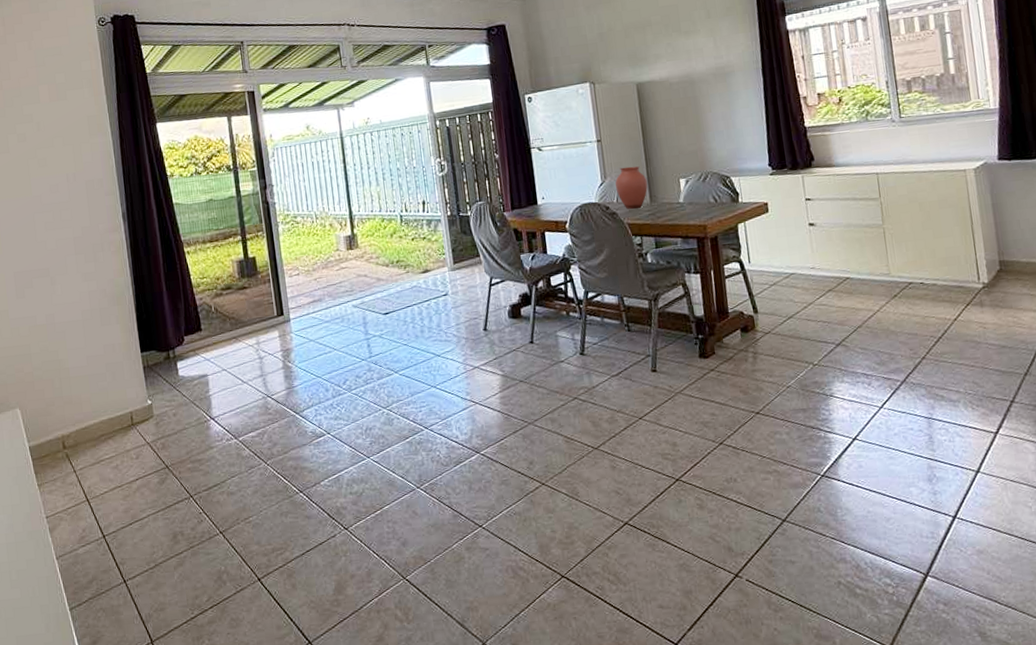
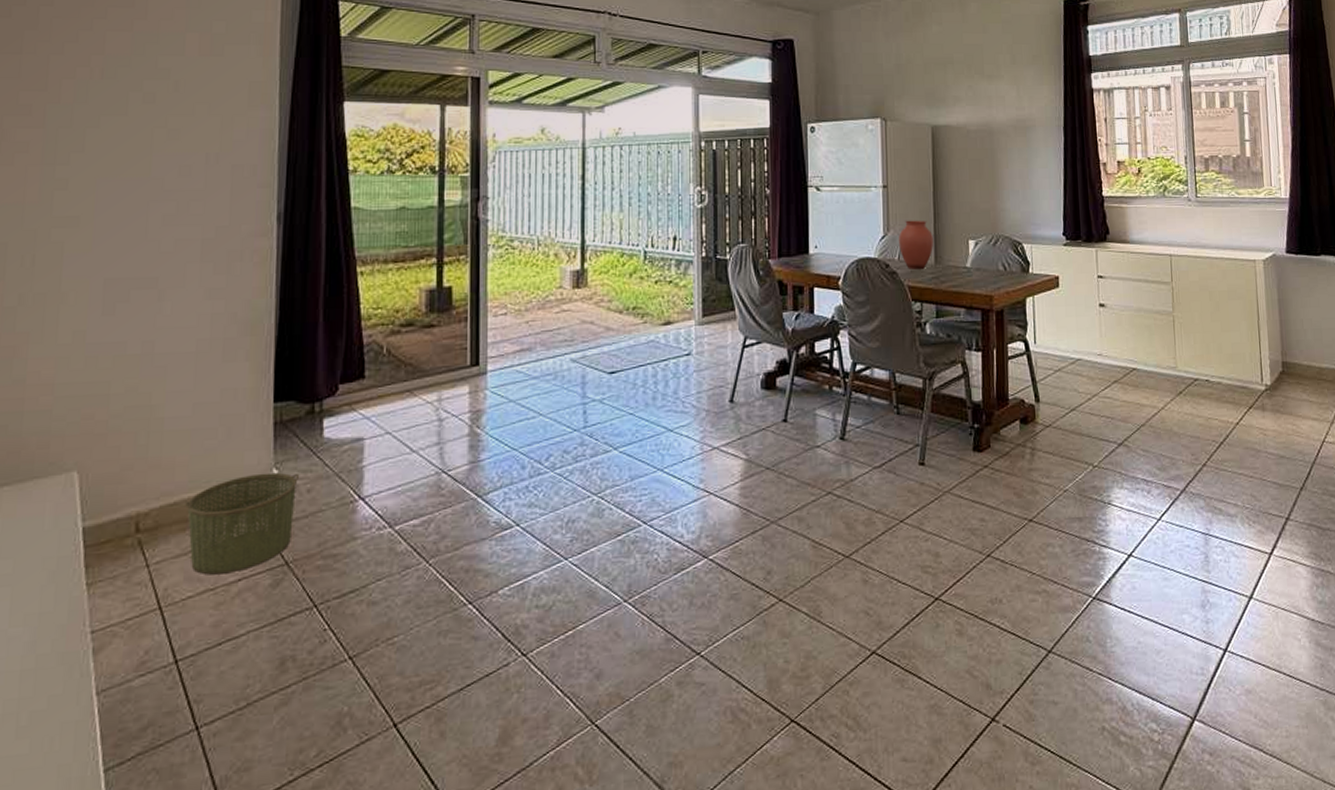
basket: none [91,402,168,477] -> present [184,472,299,575]

